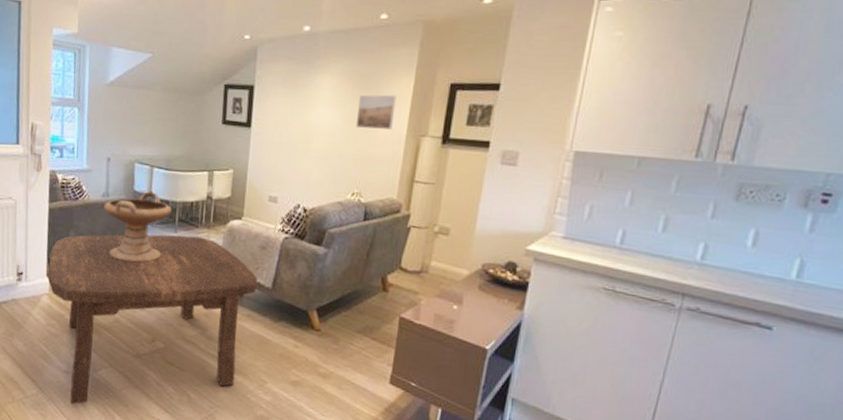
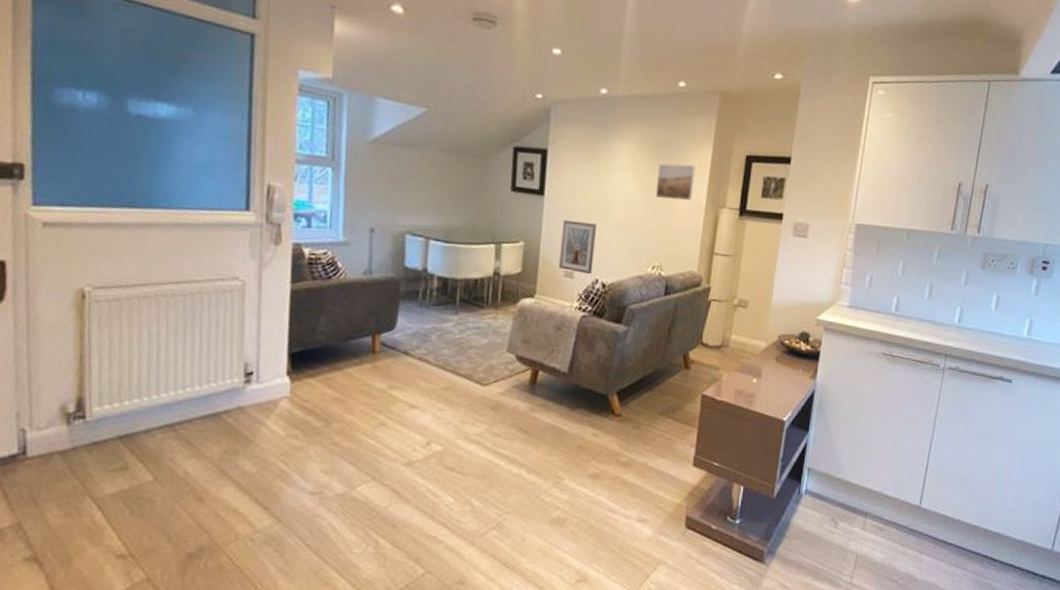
coffee table: present [47,234,258,405] -> none [288,317,553,533]
decorative bowl: present [103,191,172,262] -> none [365,267,451,351]
picture frame: none [264,149,299,200] -> present [559,220,596,275]

